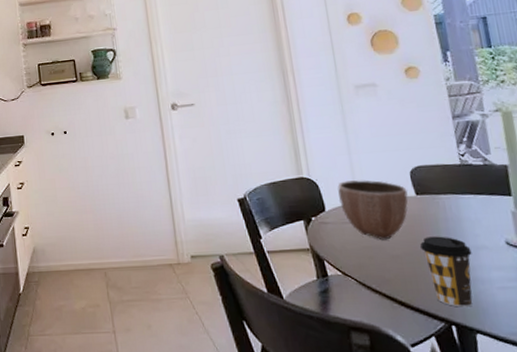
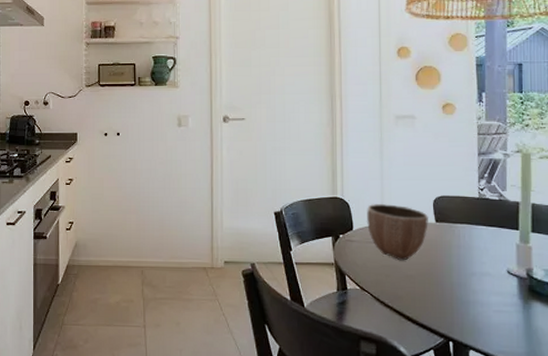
coffee cup: present [420,236,473,307] -> none [433,261,477,326]

